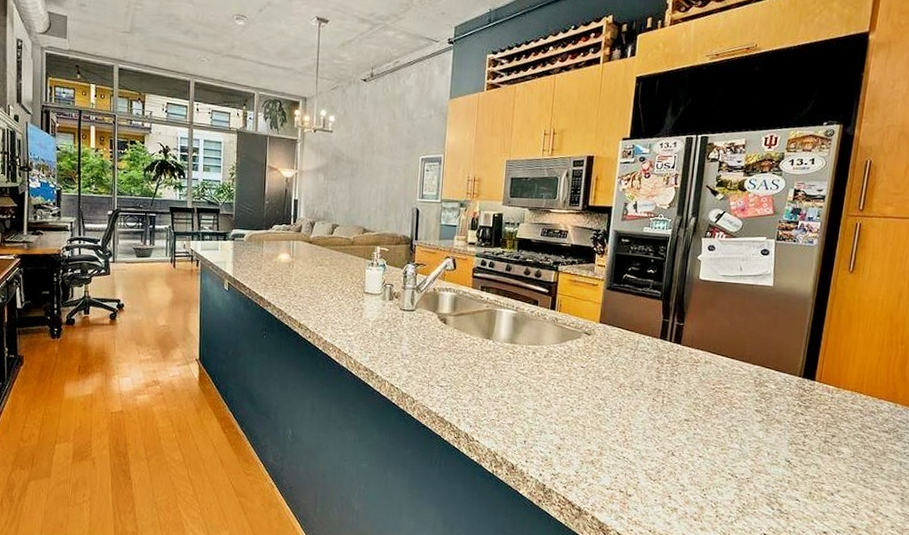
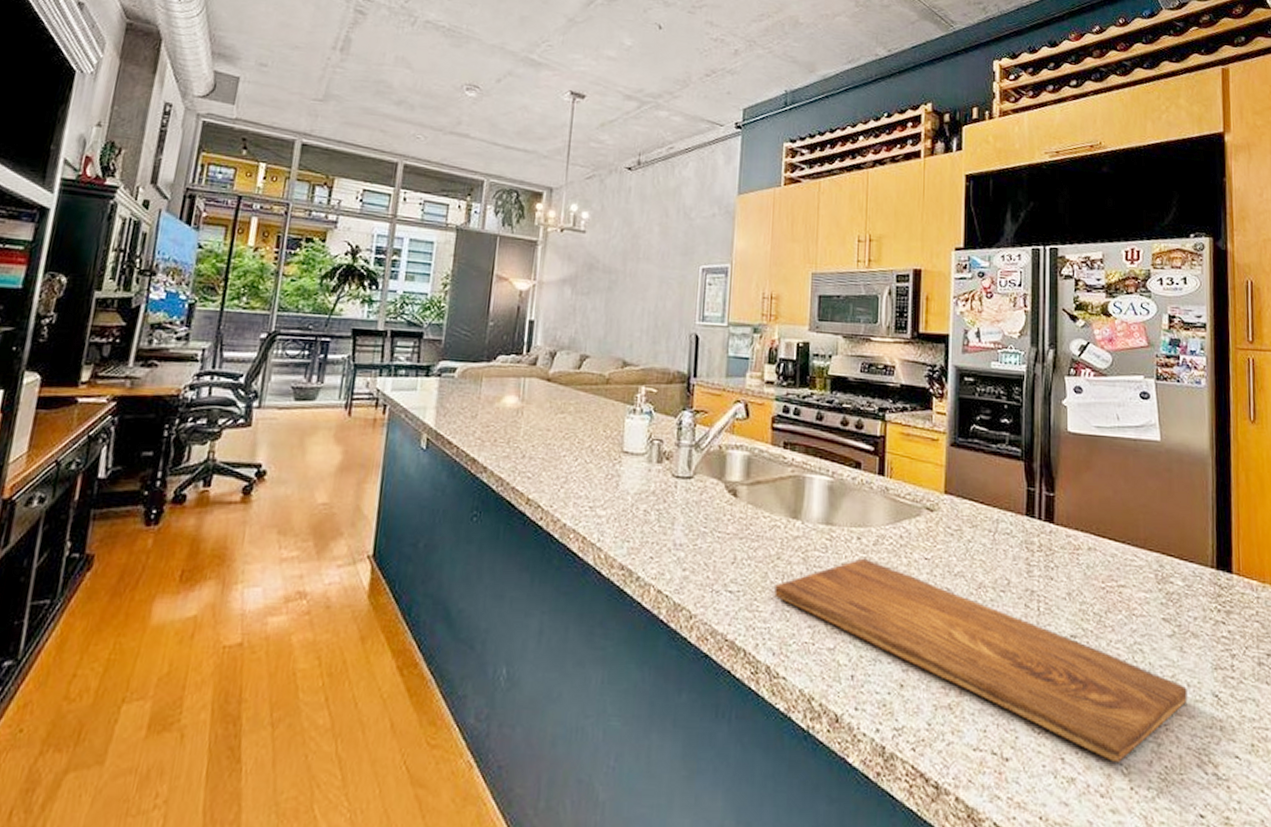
cutting board: none [472,366,767,500] -> present [774,558,1188,762]

